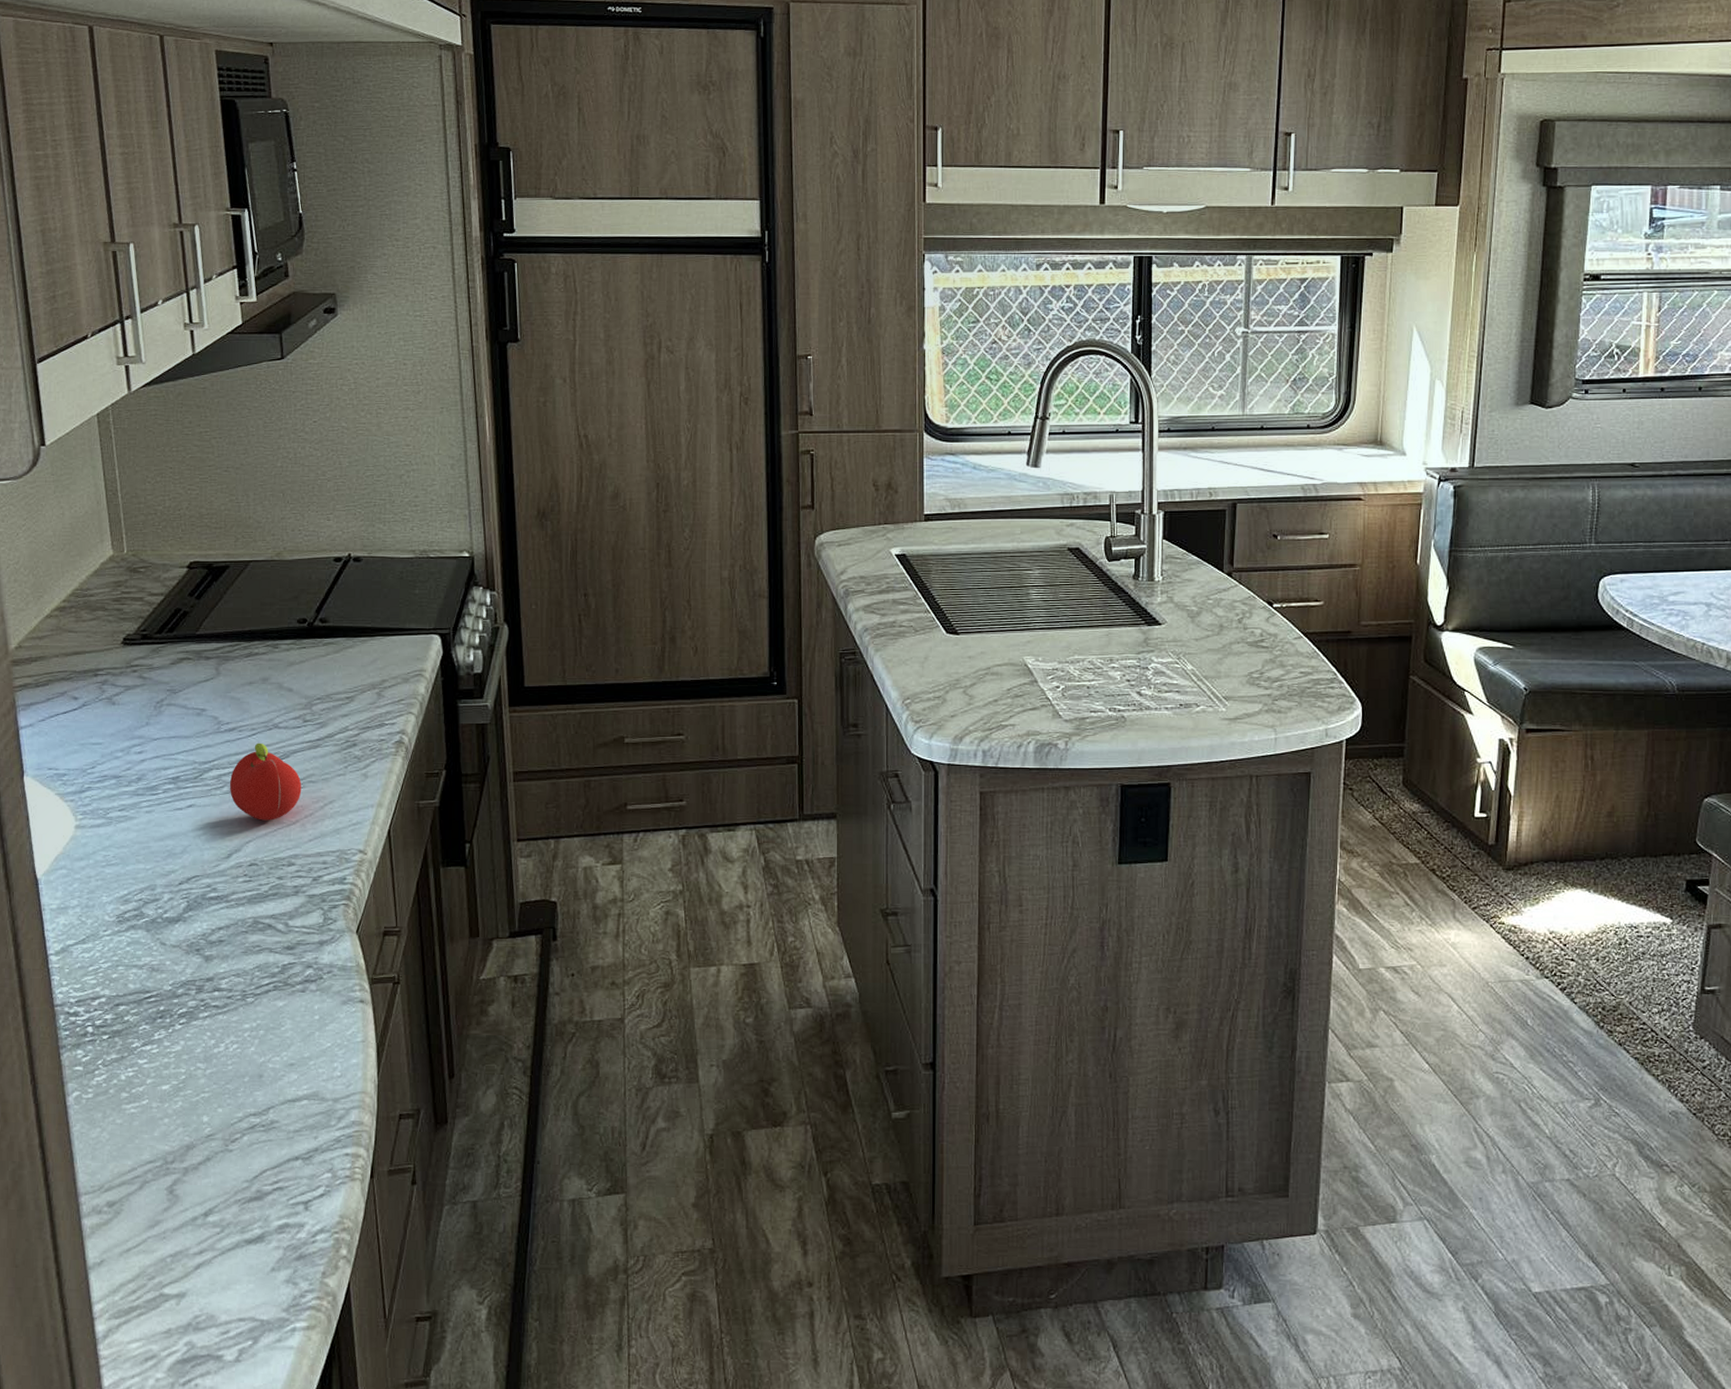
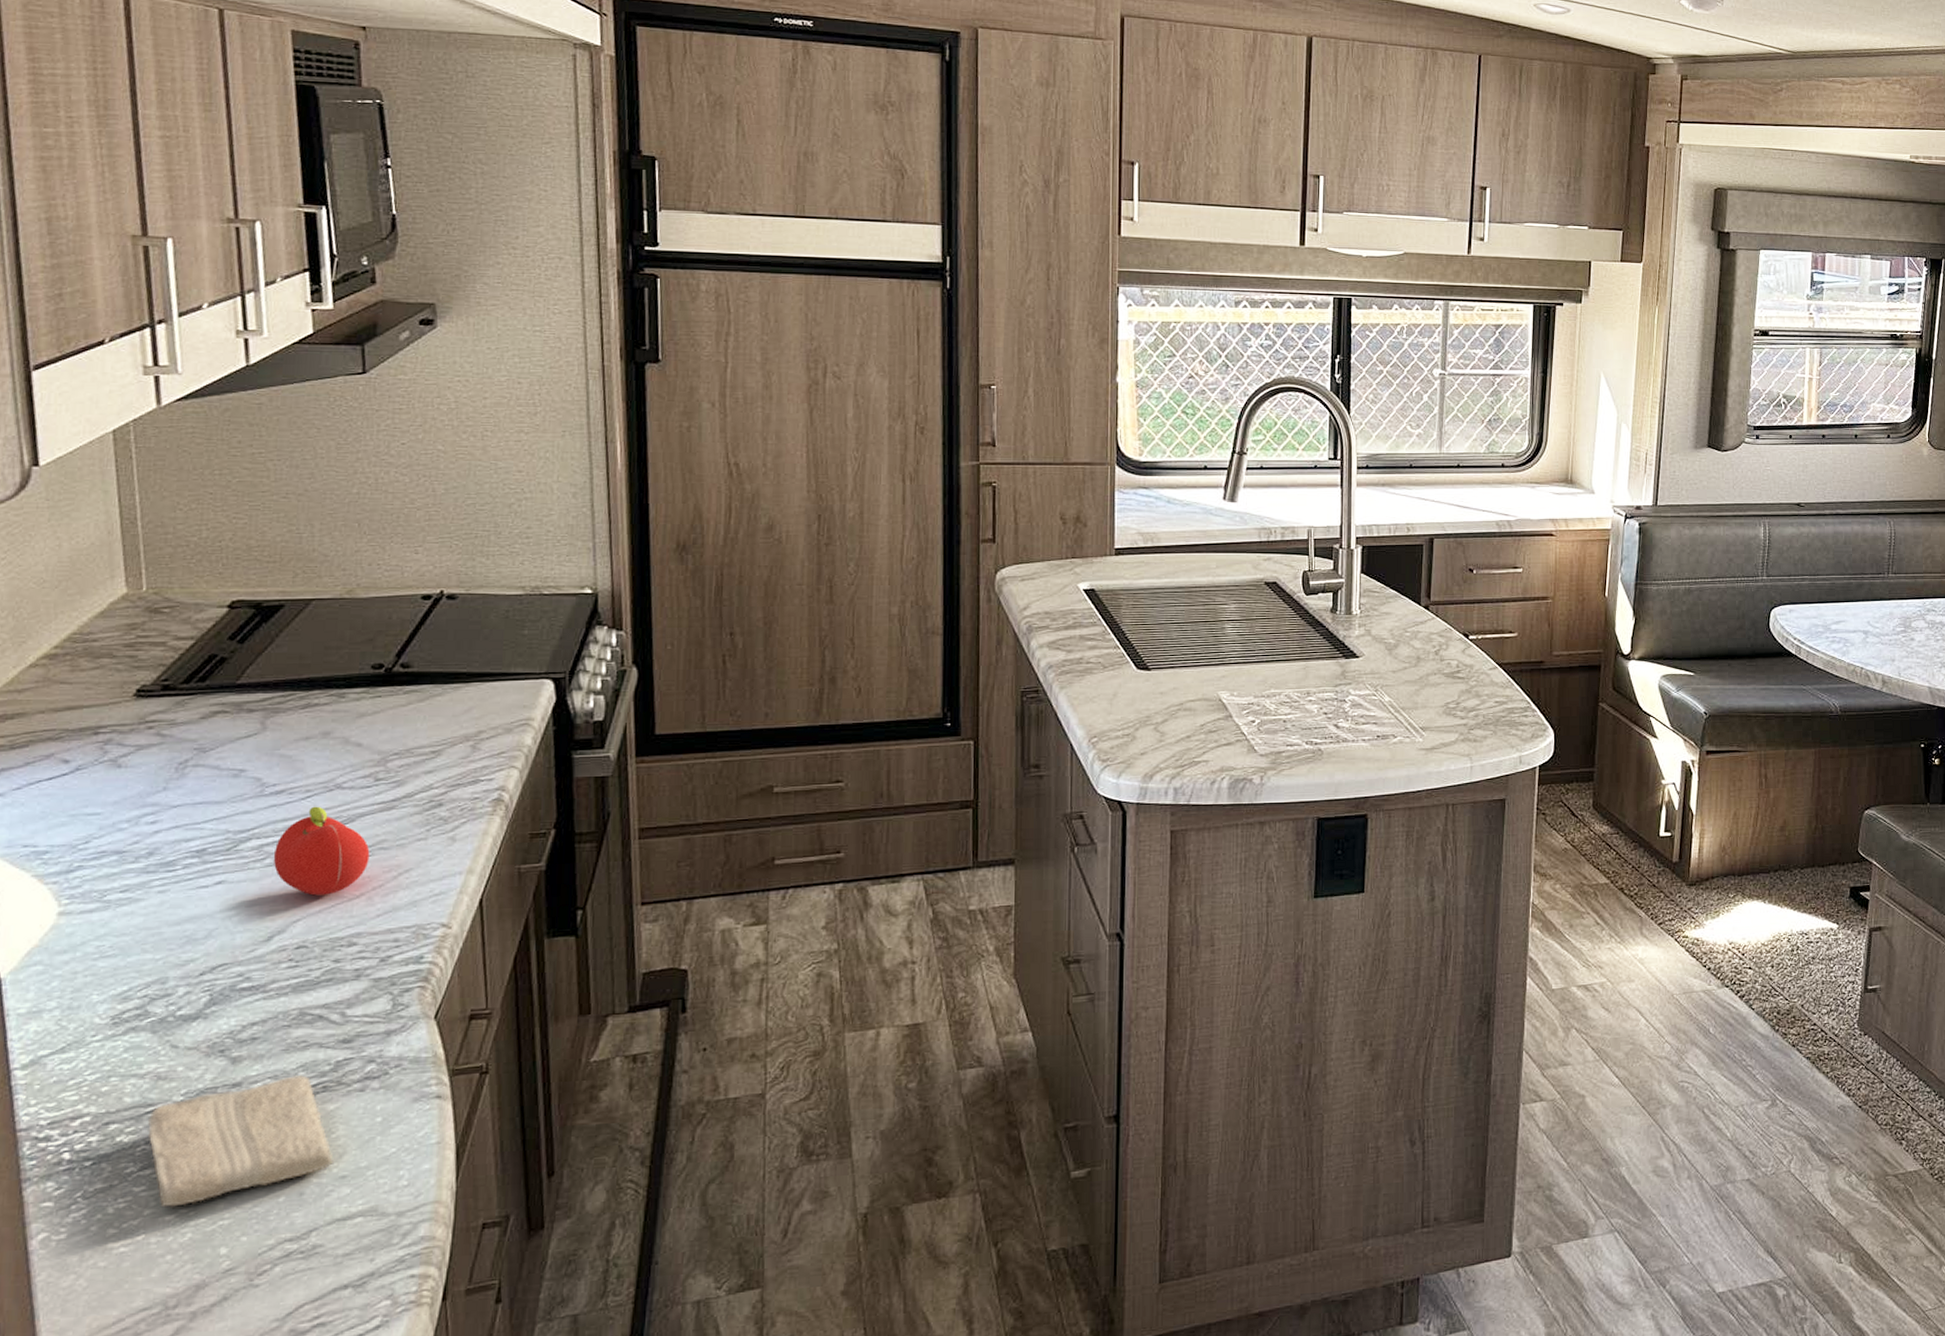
washcloth: none [147,974,285,1079] -> present [147,1074,335,1208]

